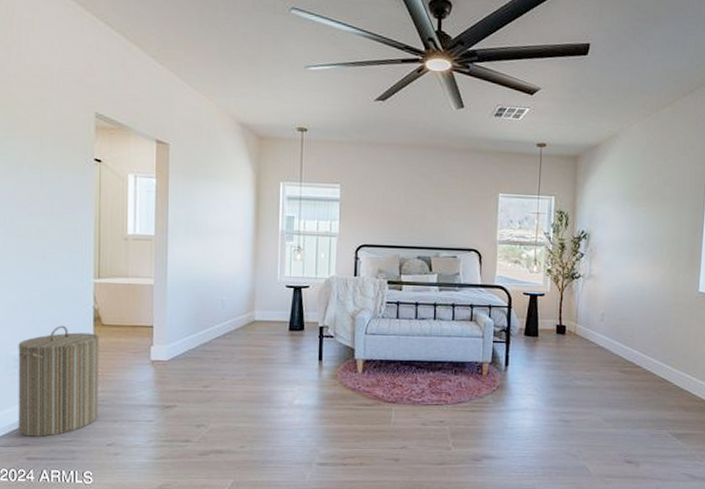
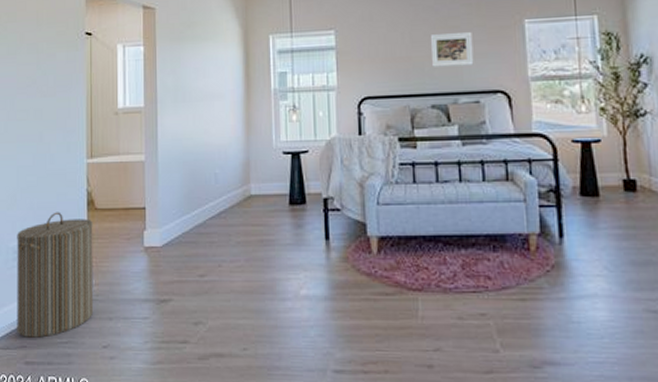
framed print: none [420,198,457,227] -> present [430,32,474,67]

